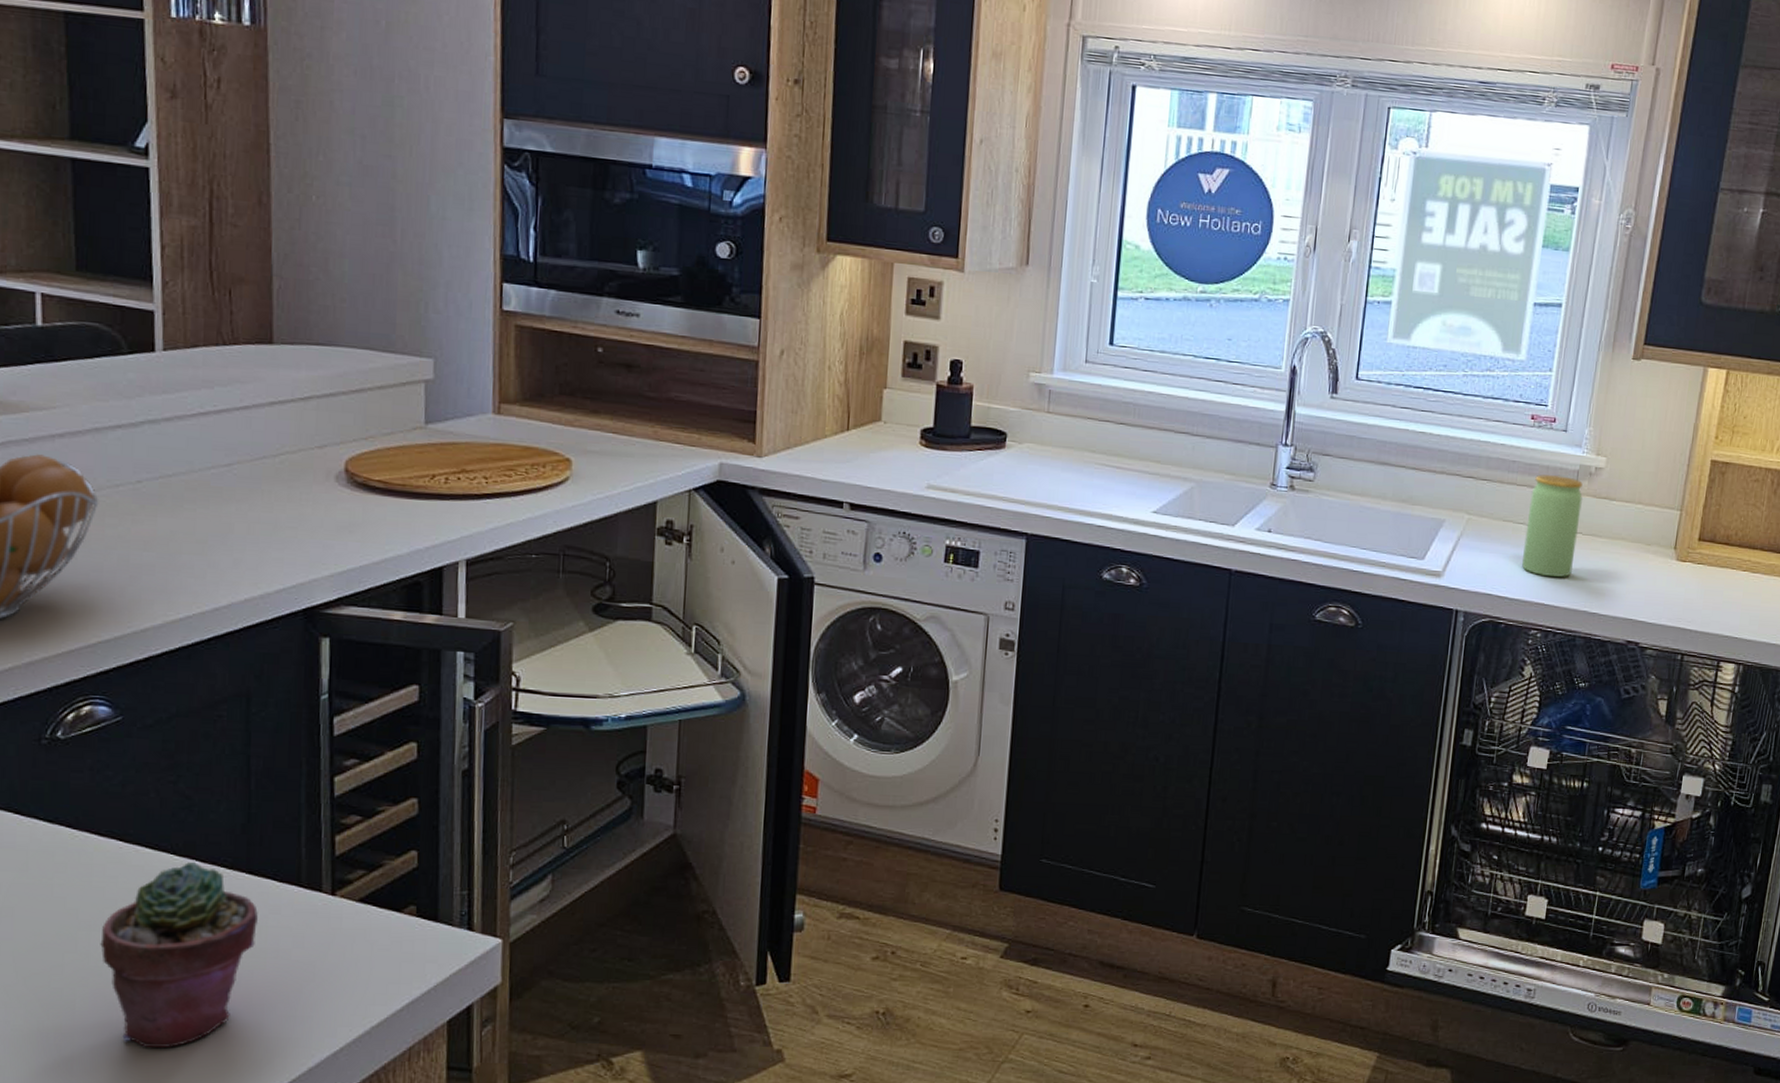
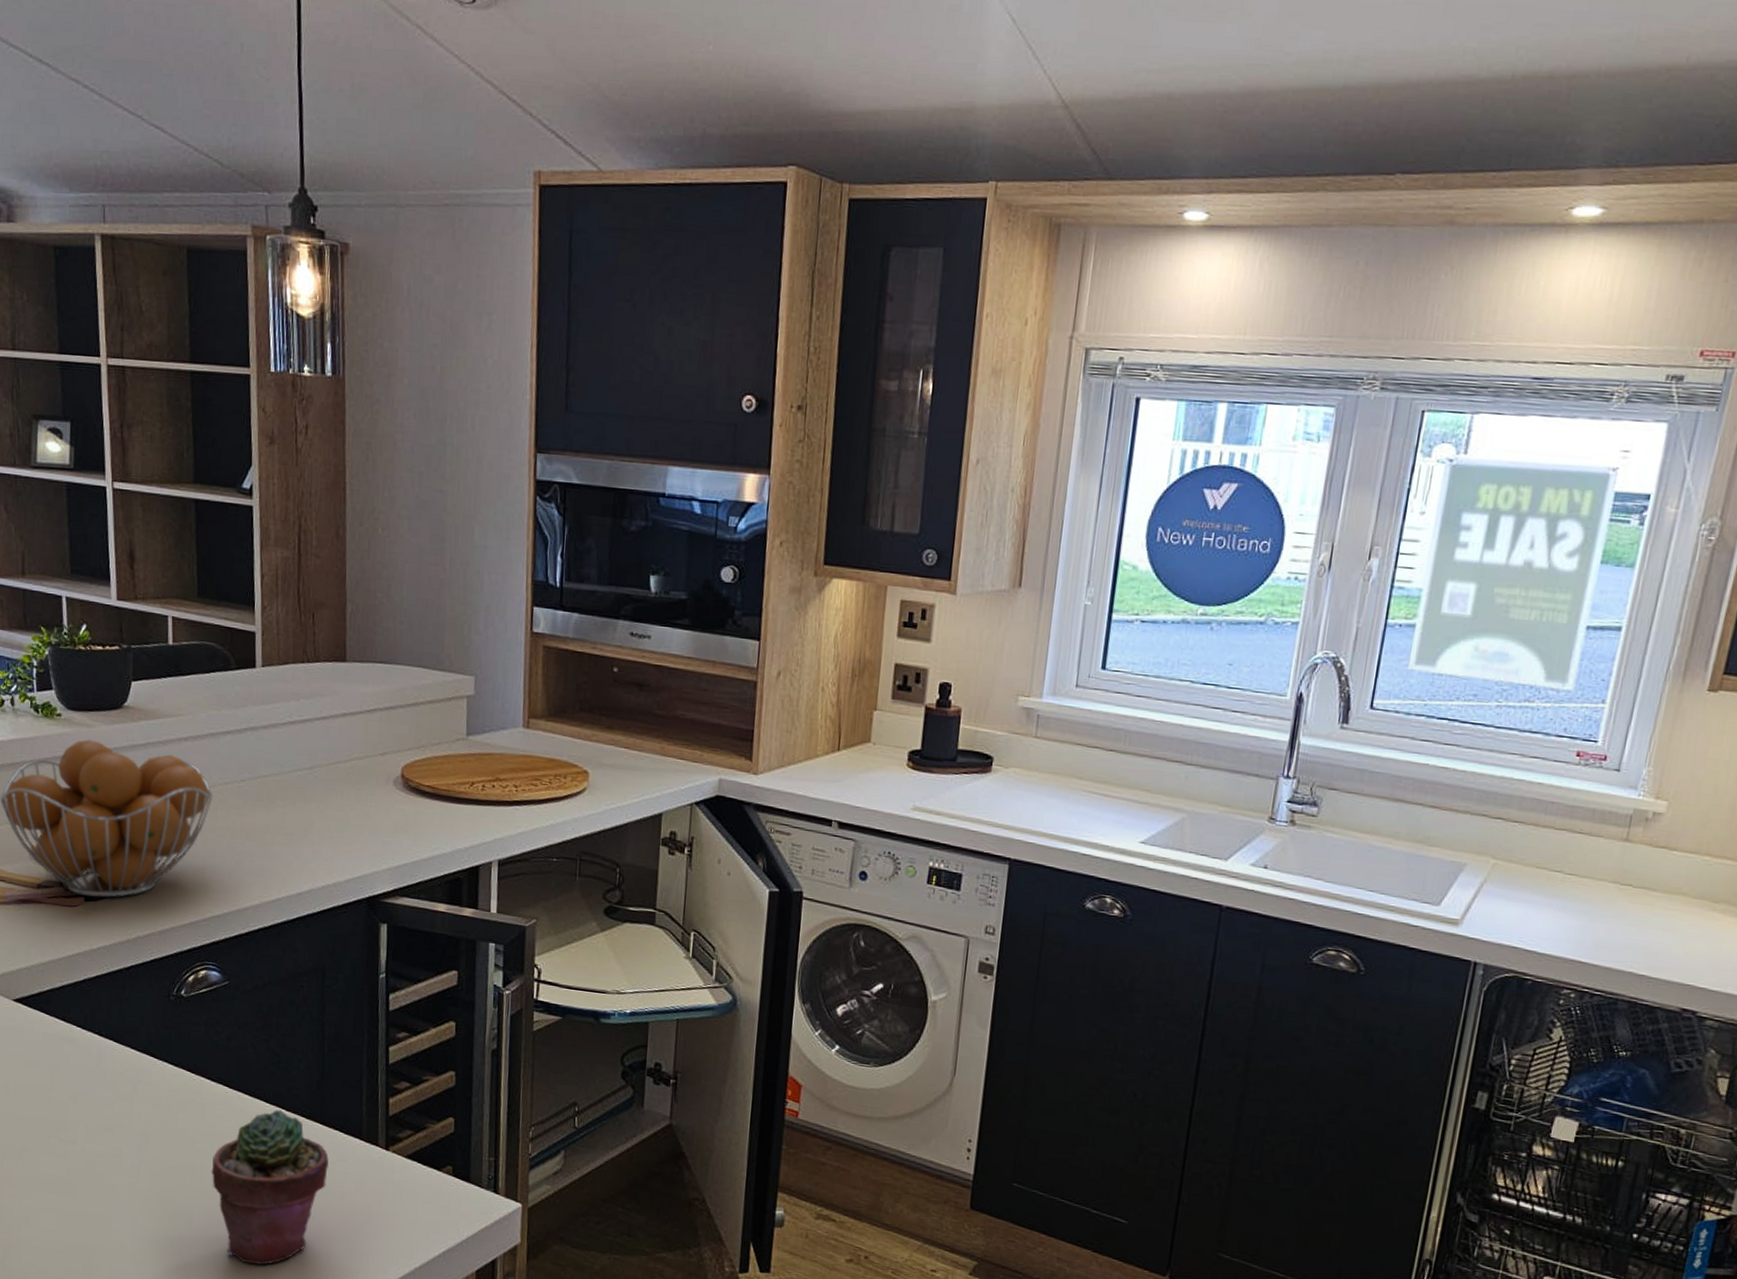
jar: present [1521,474,1583,578] -> none [1555,818,1636,933]

